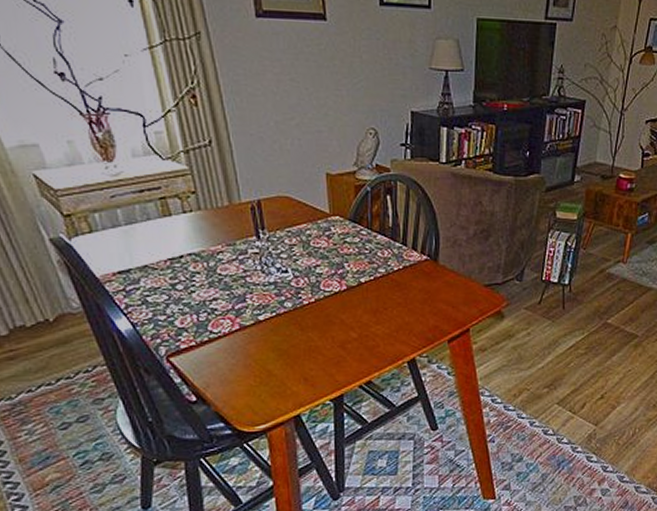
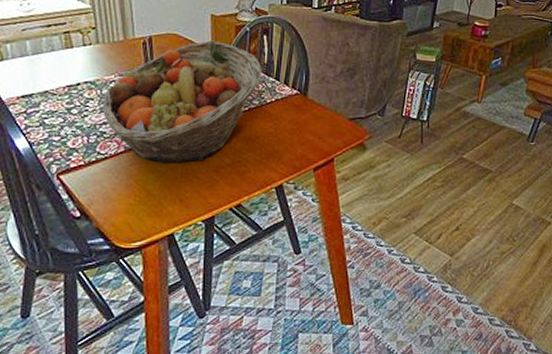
fruit basket: none [211,203,387,340] -> present [103,40,262,163]

